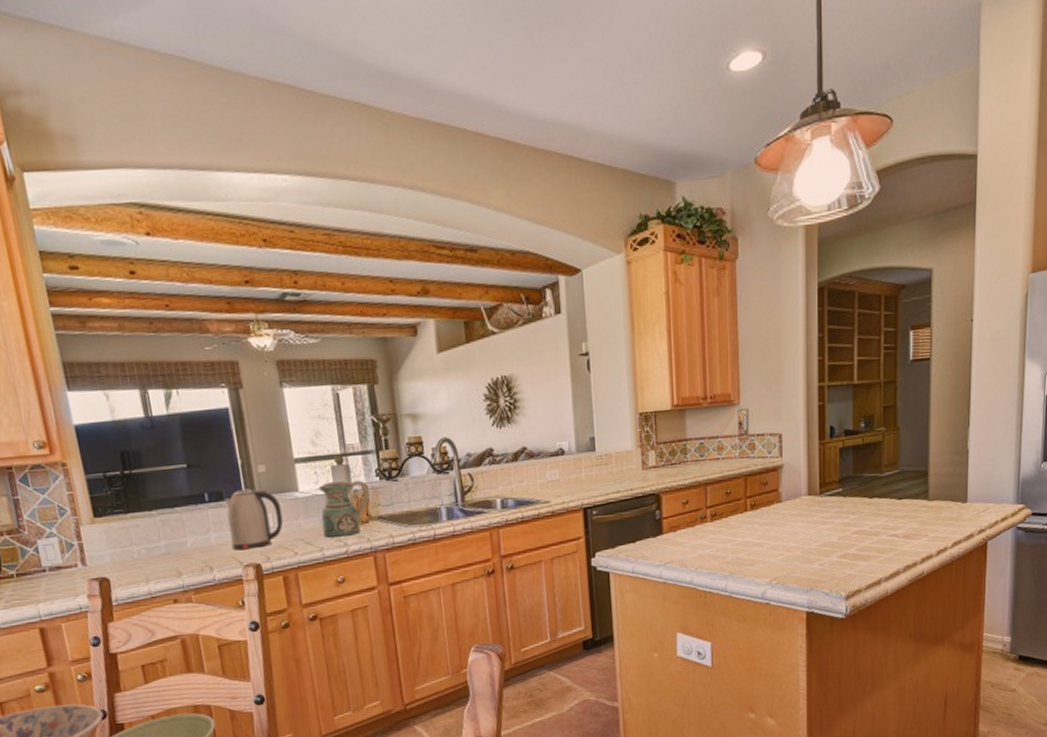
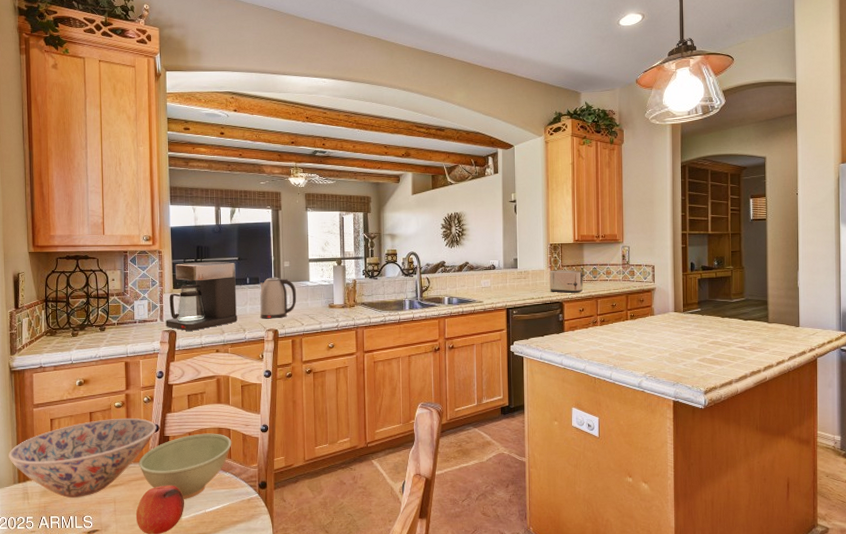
coffee maker: none [89,471,200,577] -> present [166,261,238,331]
ceramic pitcher: present [318,480,370,537] -> none [322,276,358,315]
toaster: none [640,447,690,481] -> present [549,269,586,294]

